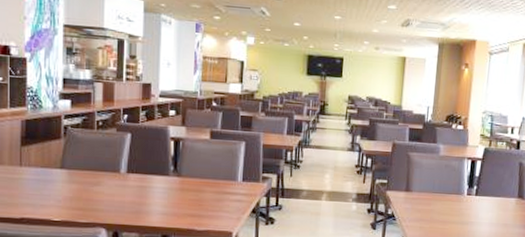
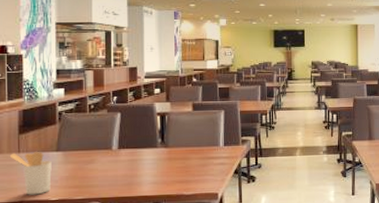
utensil holder: none [10,165,55,213] -> present [9,151,52,195]

